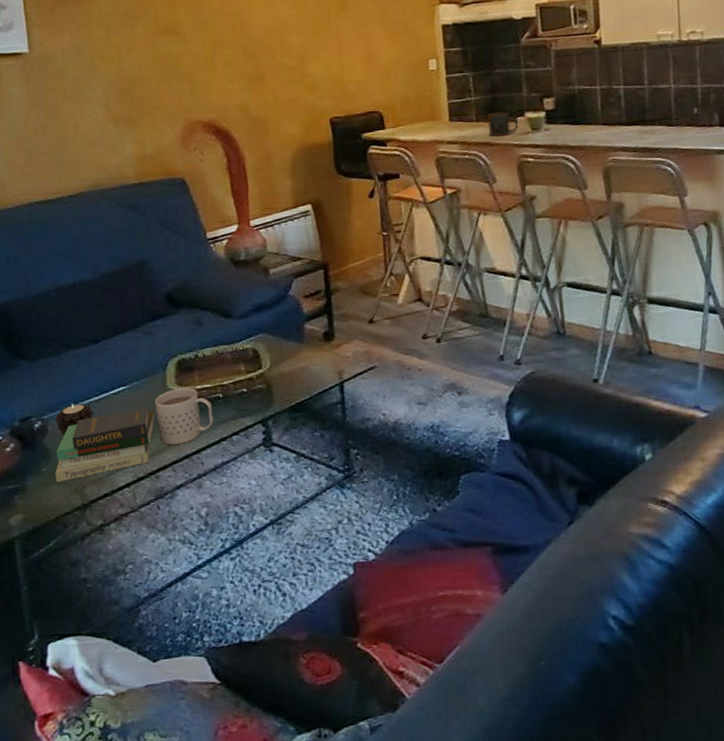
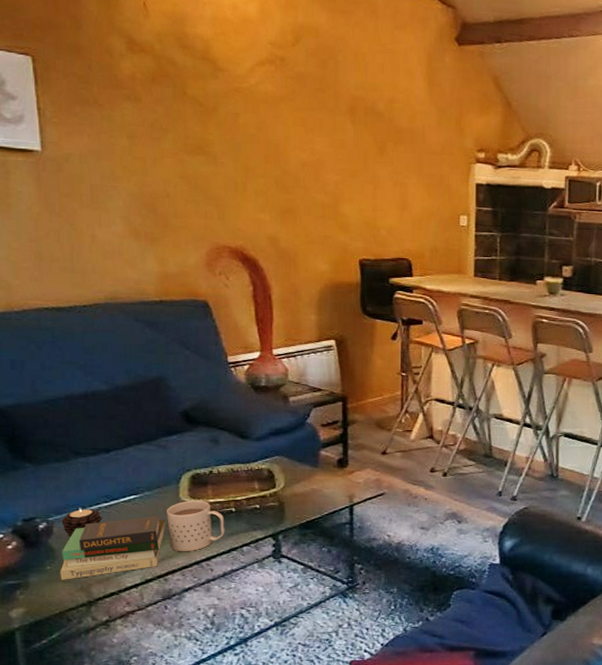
mug: present [487,111,519,138] -> none [509,273,538,297]

